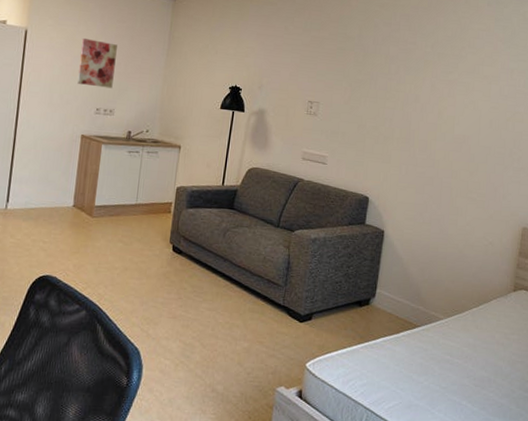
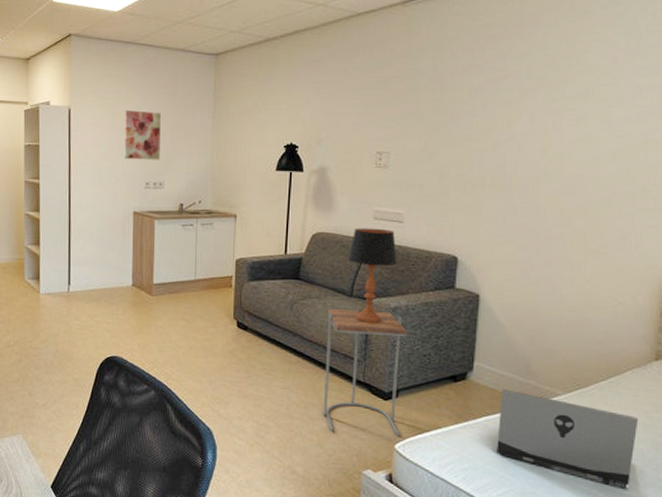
side table: none [245,236,323,356] -> present [323,306,407,437]
table lamp: none [278,166,319,253] -> present [348,228,397,324]
laptop computer: none [390,313,500,400] -> present [497,389,639,489]

